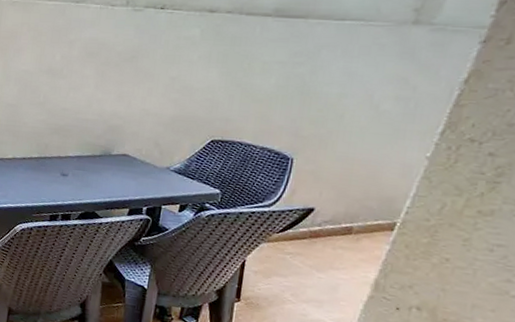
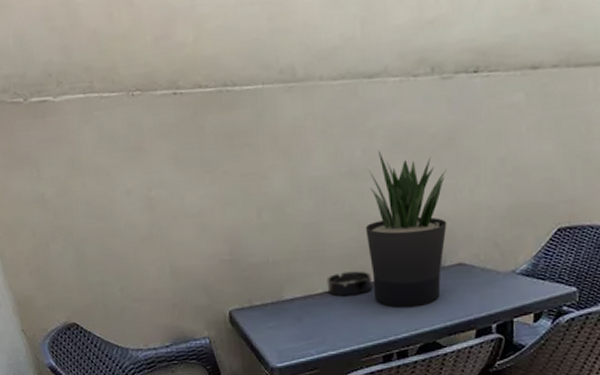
ashtray: none [16,145,53,165] -> present [326,271,373,297]
planter: none [51,58,126,182] -> present [365,150,447,308]

